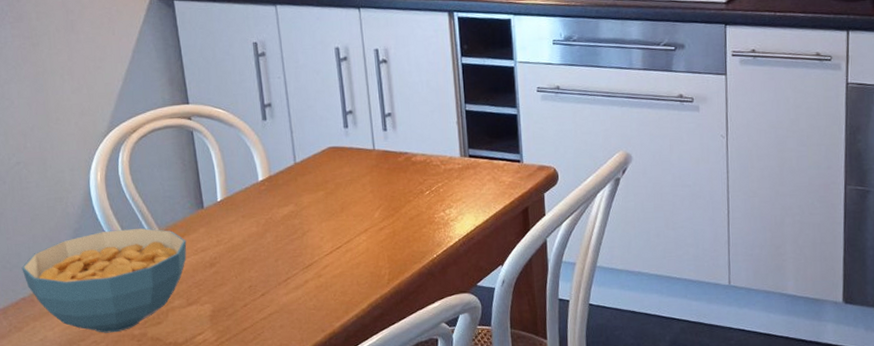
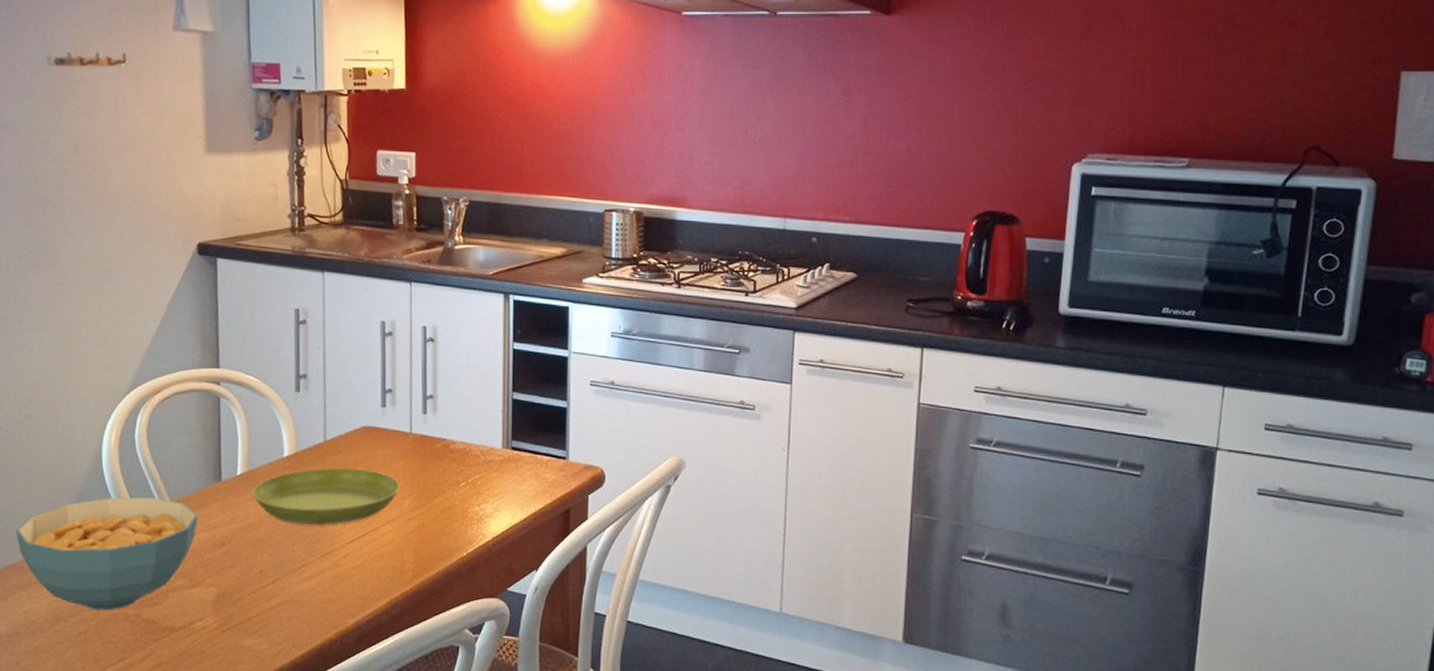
saucer: none [233,186,369,242] -> present [252,468,400,525]

